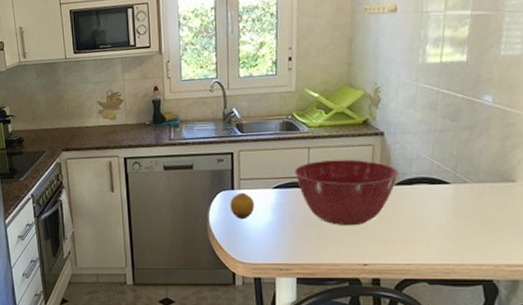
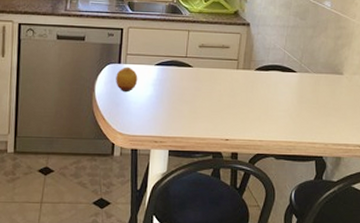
mixing bowl: present [293,159,399,226] -> none [174,43,259,104]

